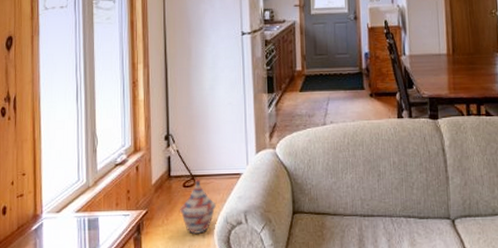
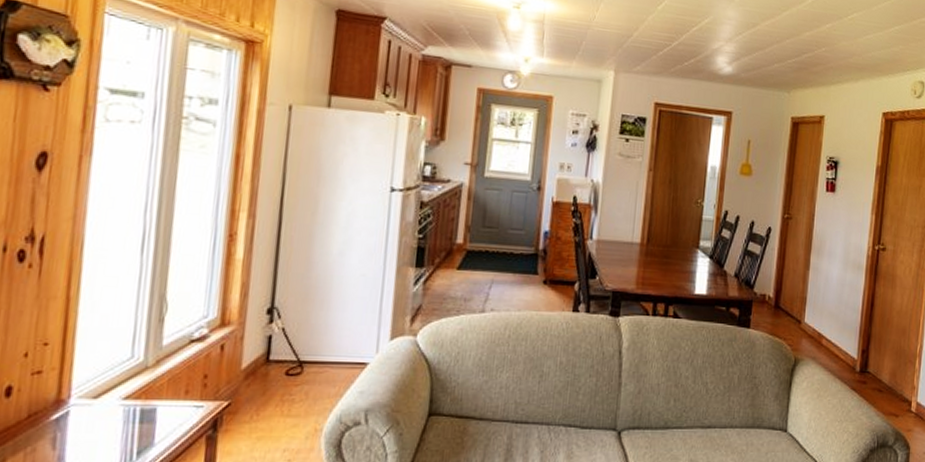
woven basket: present [180,178,216,234] -> none [277,365,328,434]

